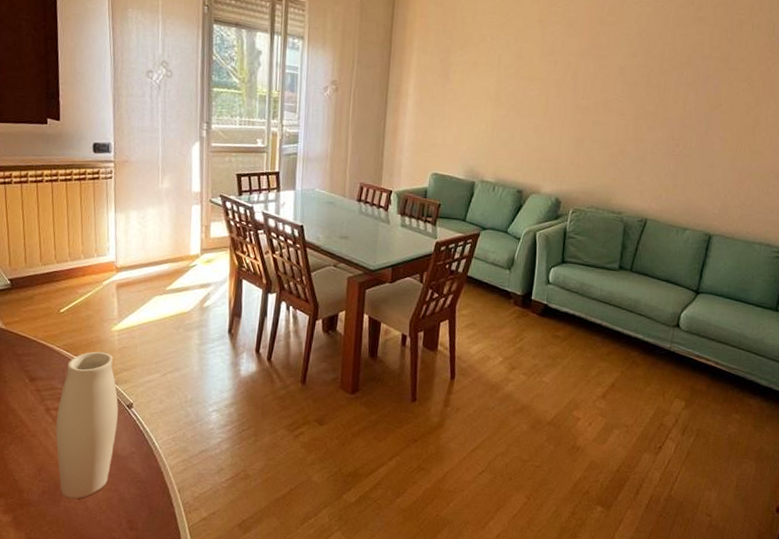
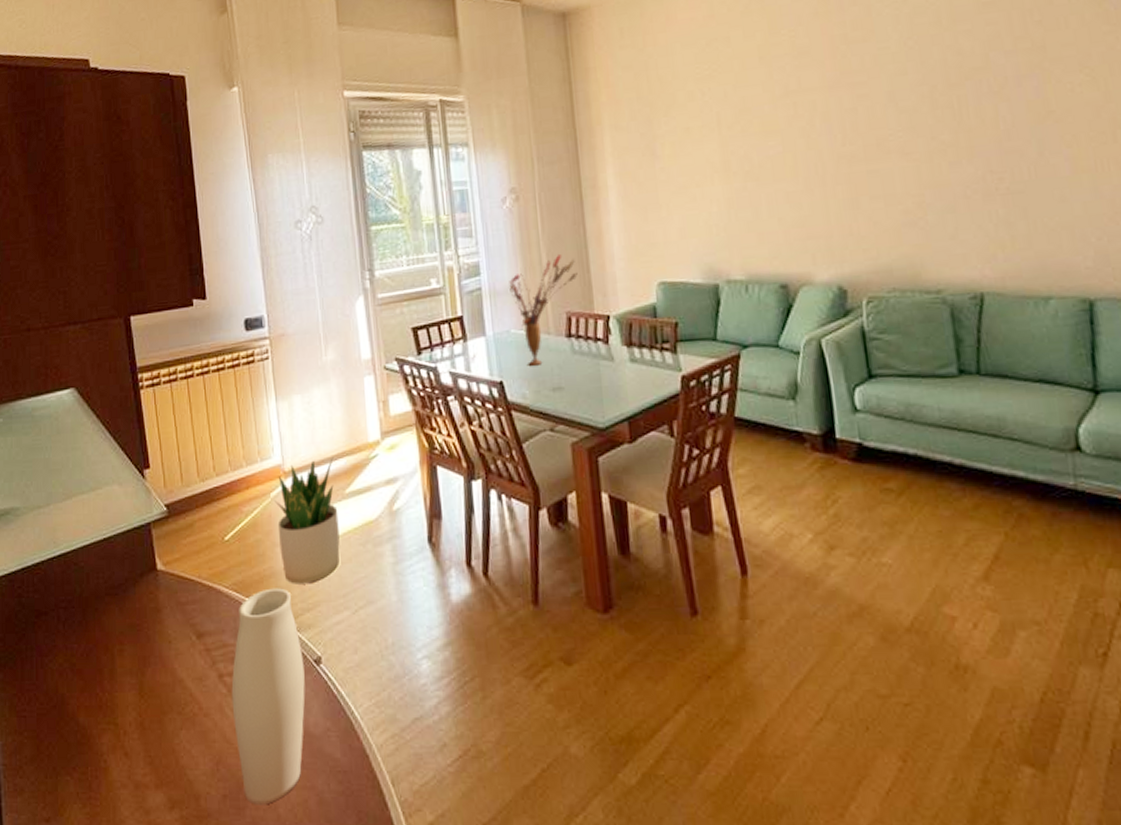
planter: none [105,262,159,352] -> present [273,457,341,584]
bouquet: none [319,139,374,218] -> present [509,254,578,366]

